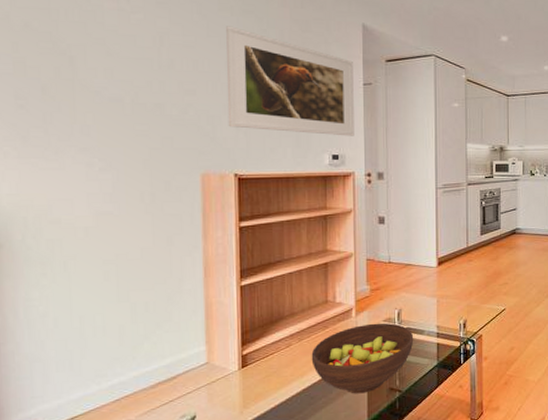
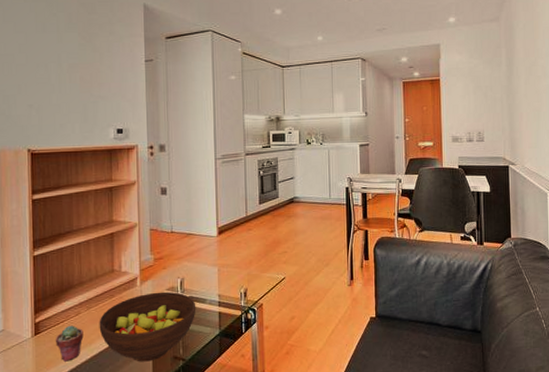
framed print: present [226,26,354,136] -> none [20,11,137,111]
potted succulent: none [264,357,295,395] -> present [55,325,84,362]

